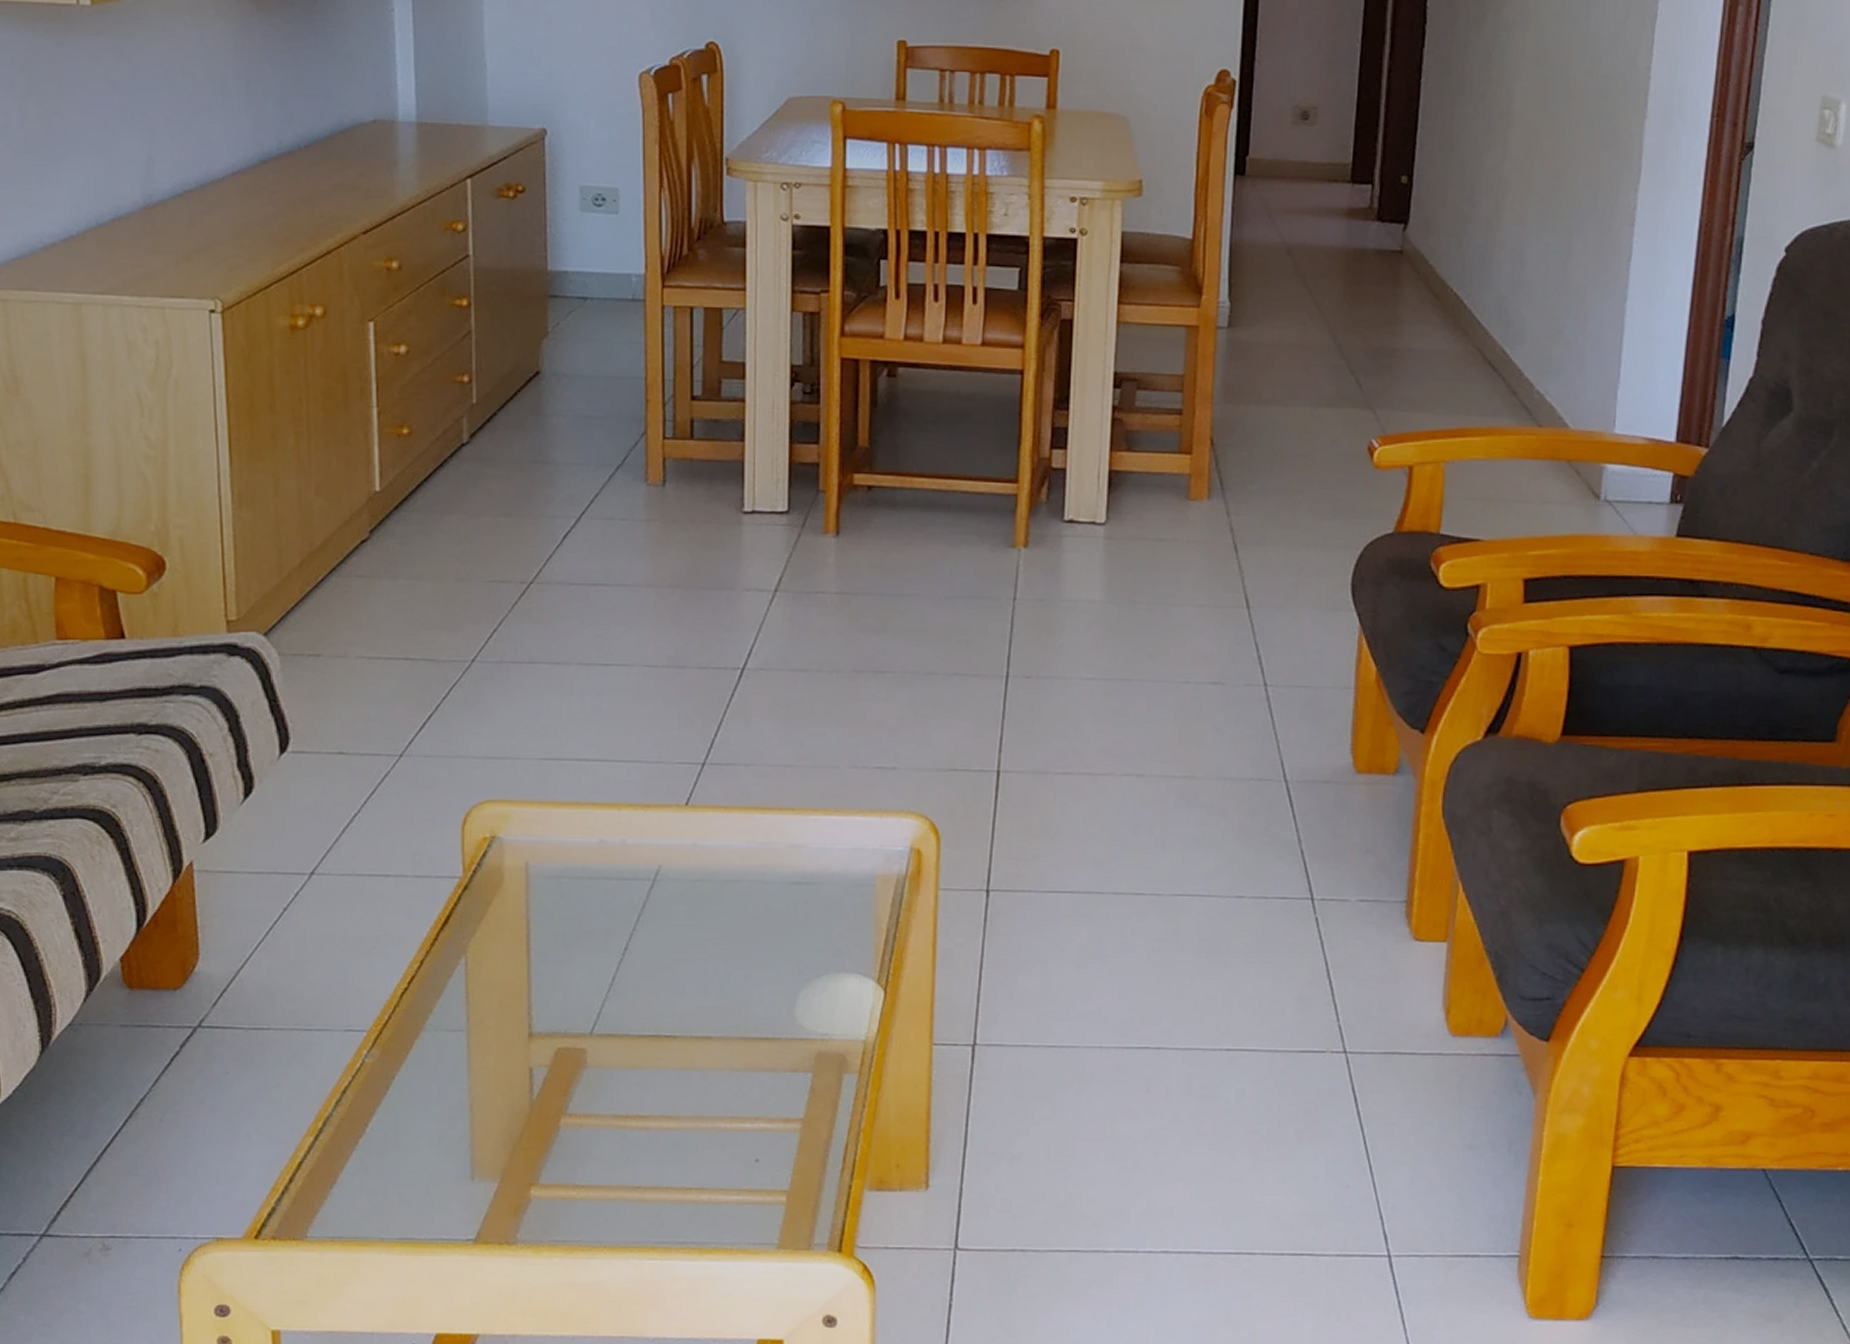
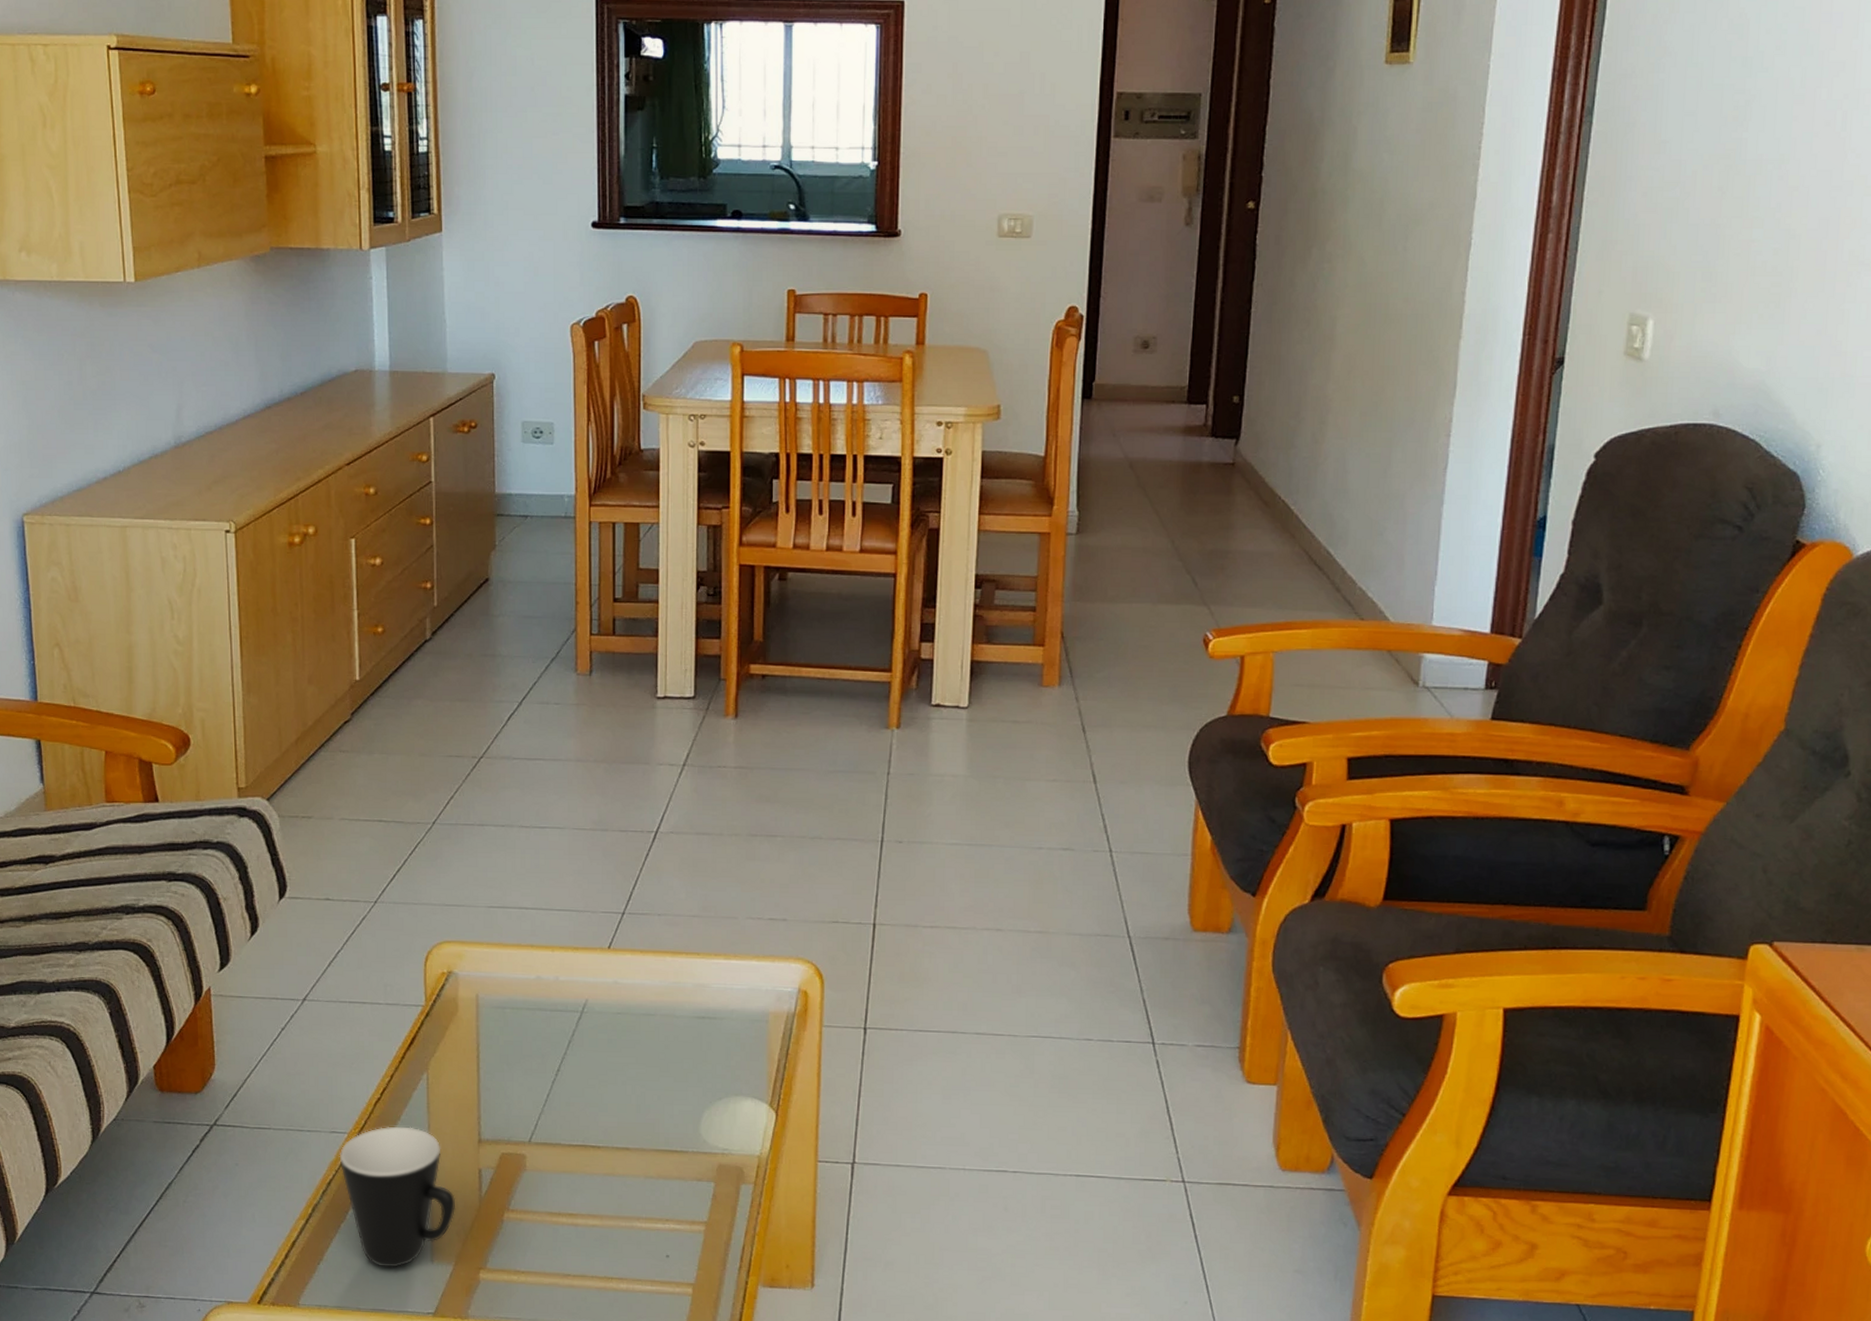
mug: none [356,1021,502,1188] -> present [339,1126,456,1268]

